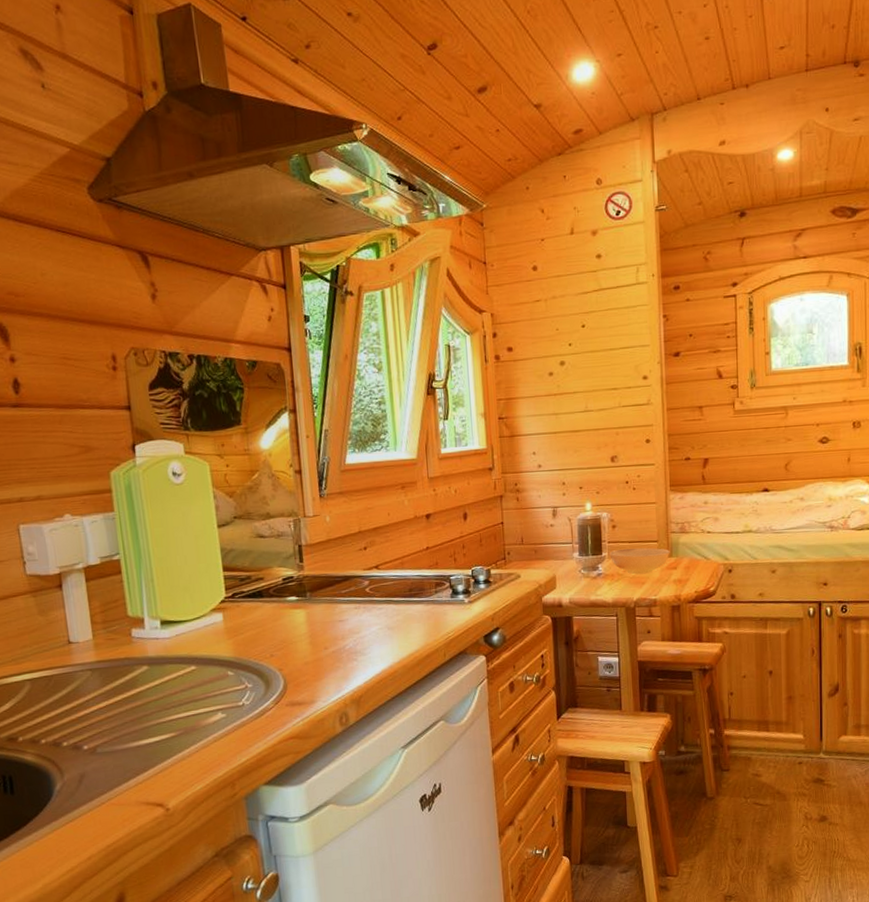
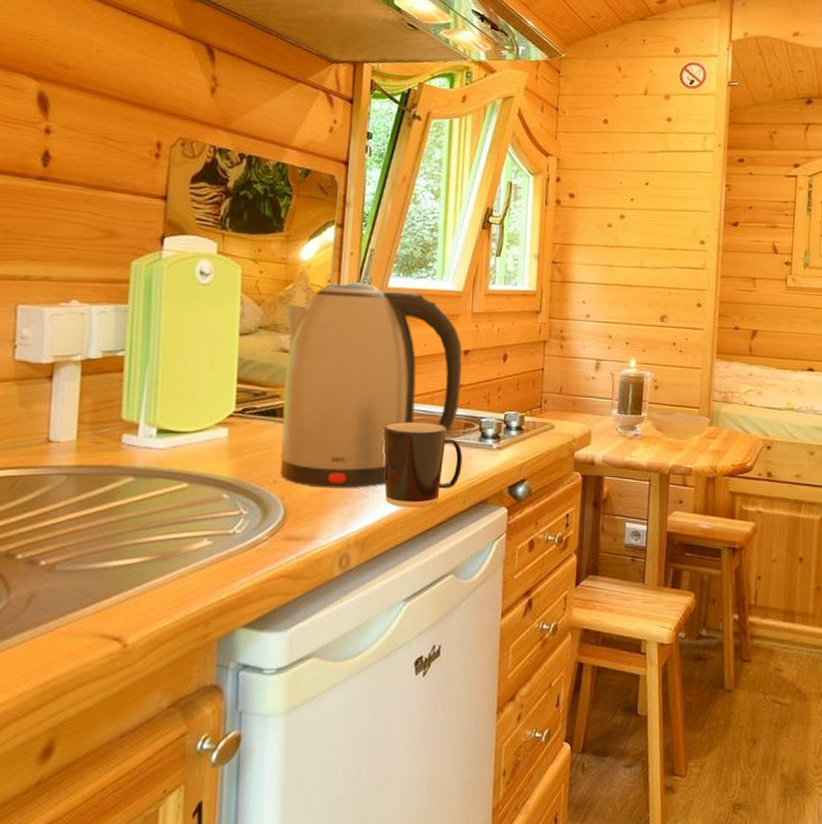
kettle: none [254,462,428,656] -> present [280,281,462,488]
mug: none [361,586,439,666] -> present [383,421,463,508]

